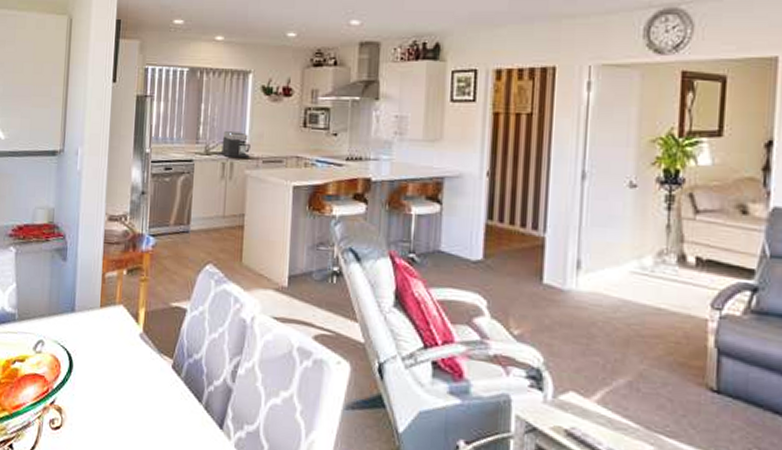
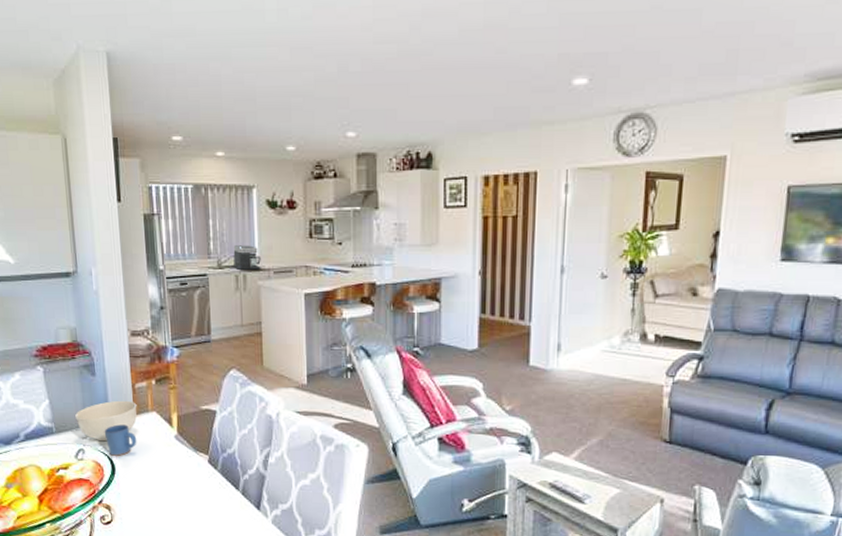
bowl: none [39,289,105,334] -> present [74,400,137,442]
mug: none [67,316,100,352] -> present [104,424,137,456]

